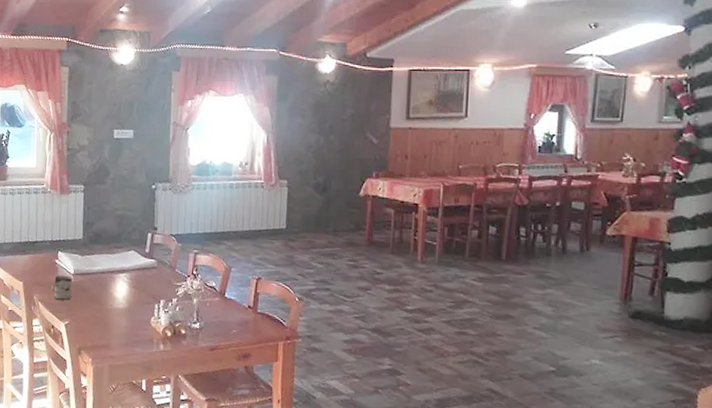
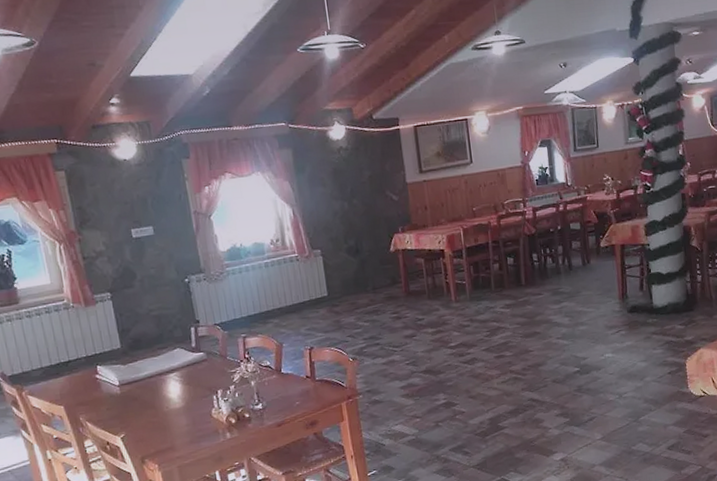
cup: present [51,275,73,300] -> none [97,388,123,415]

